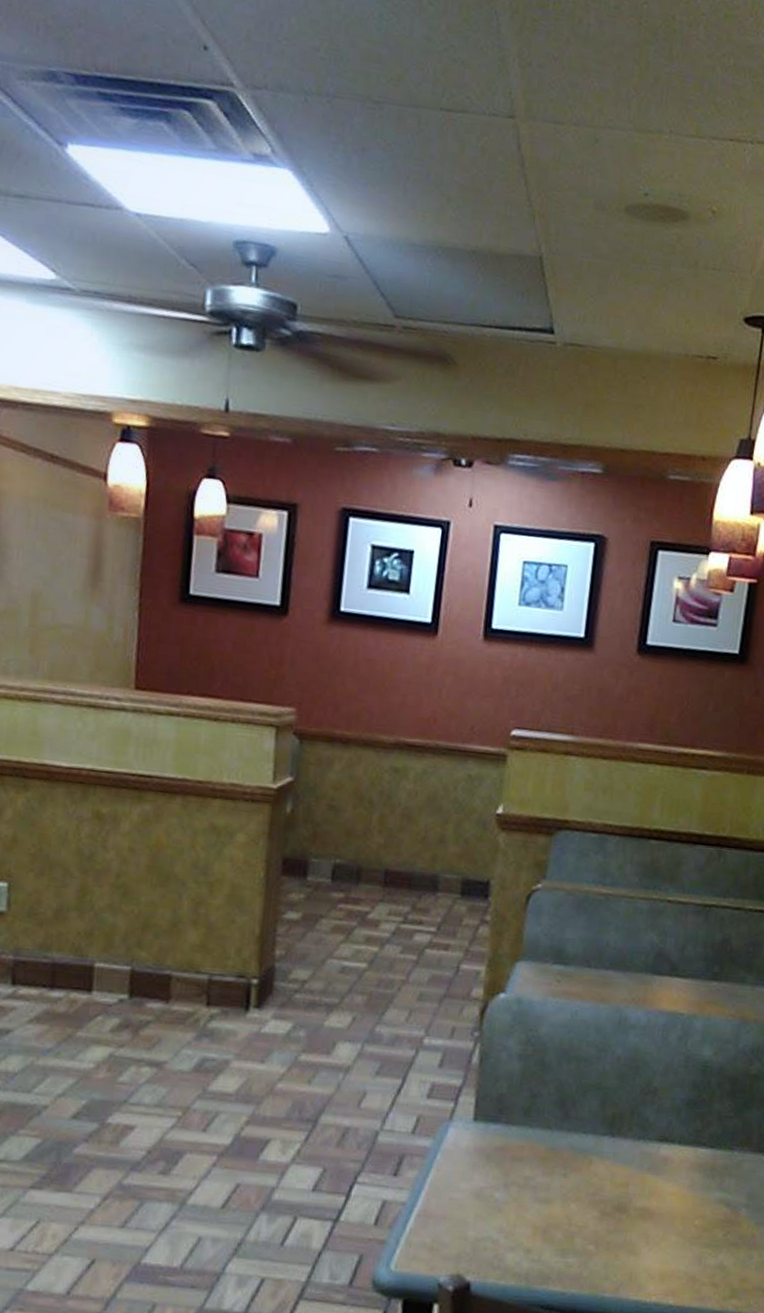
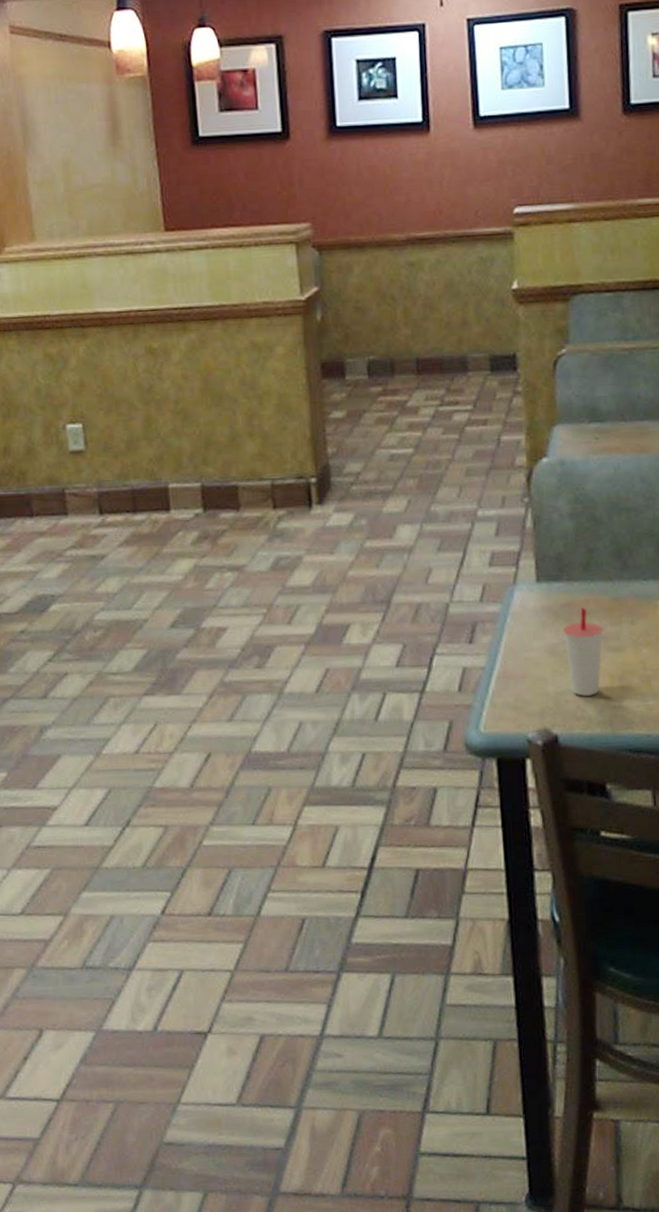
cup: none [492,1153,534,1246] -> present [563,608,603,696]

